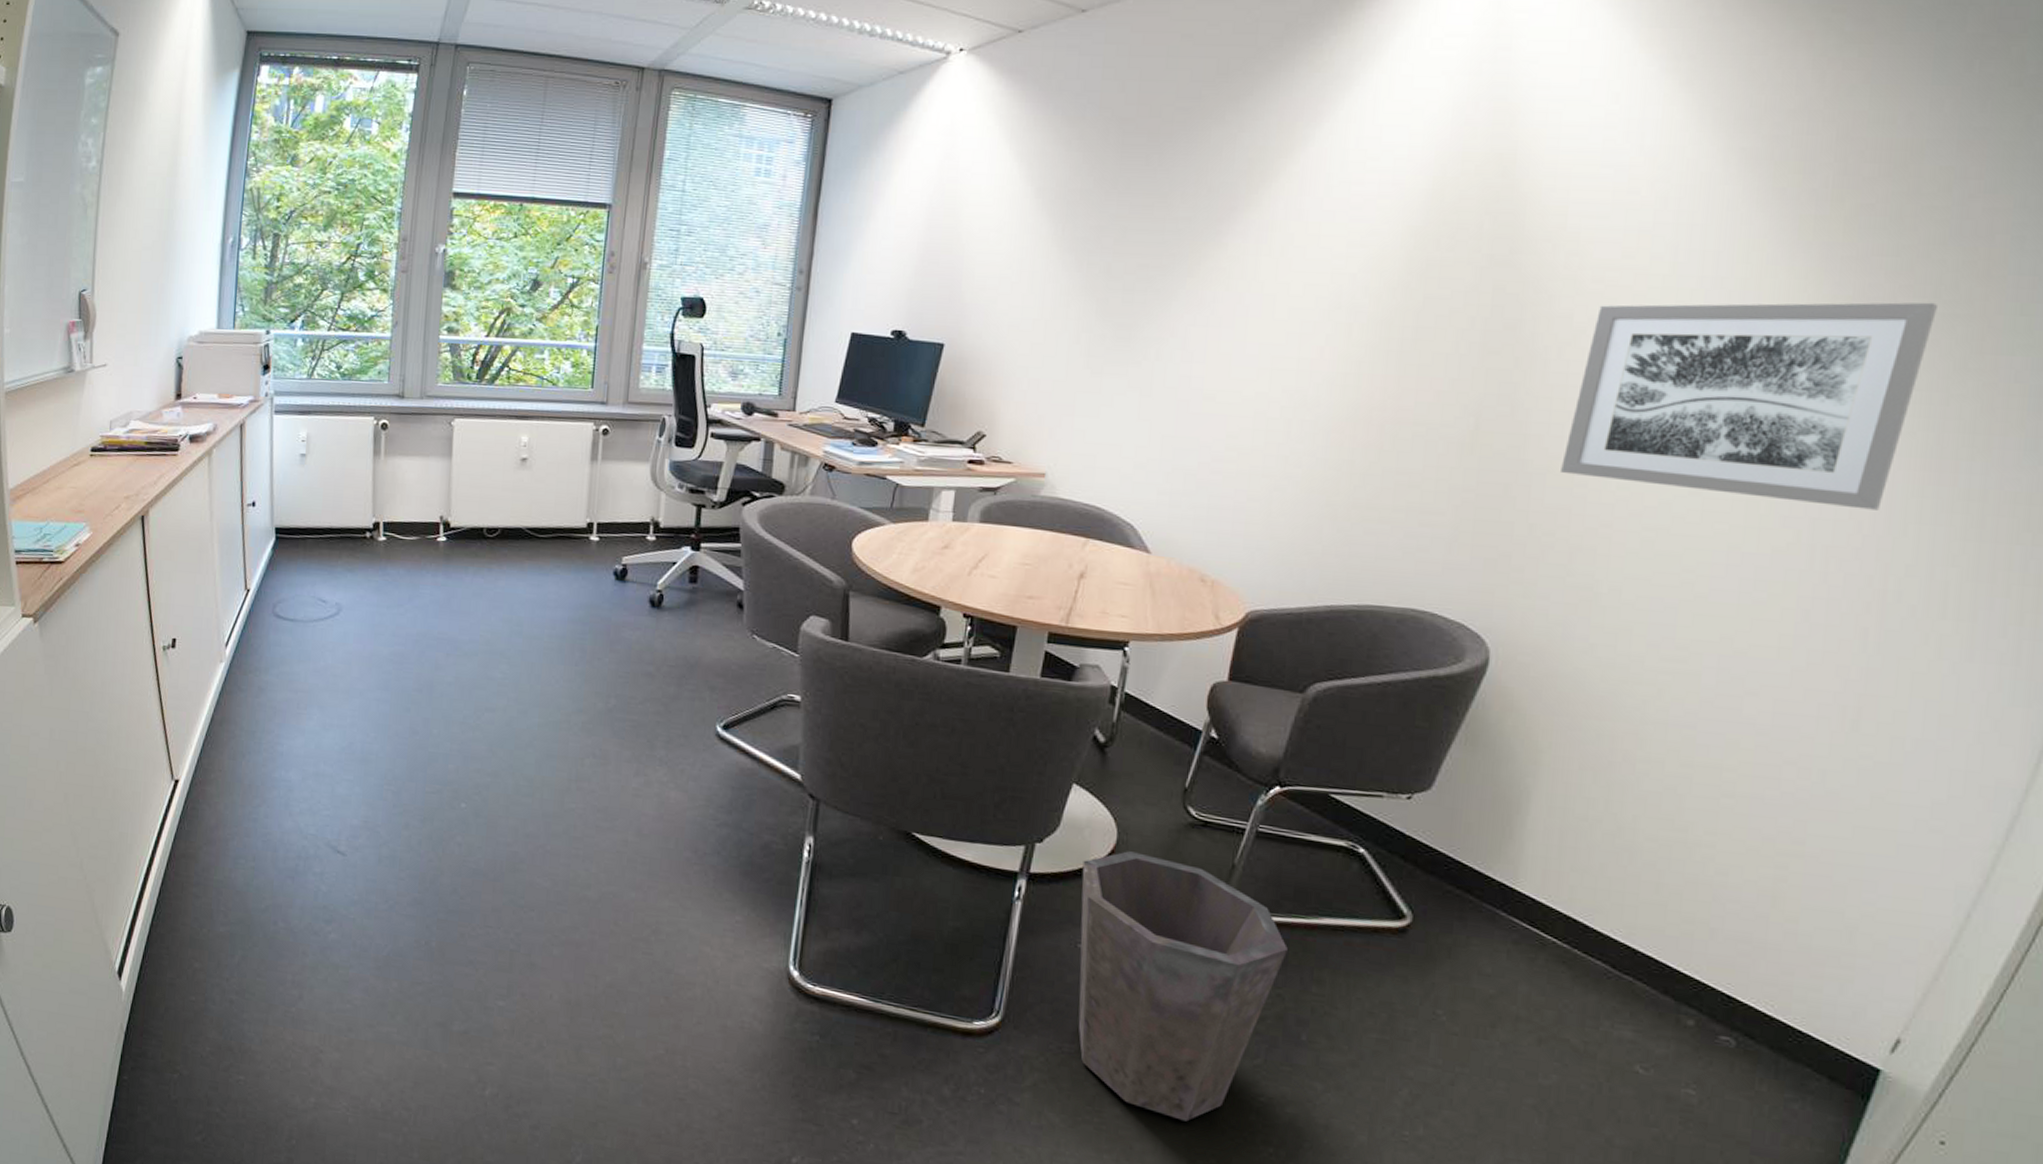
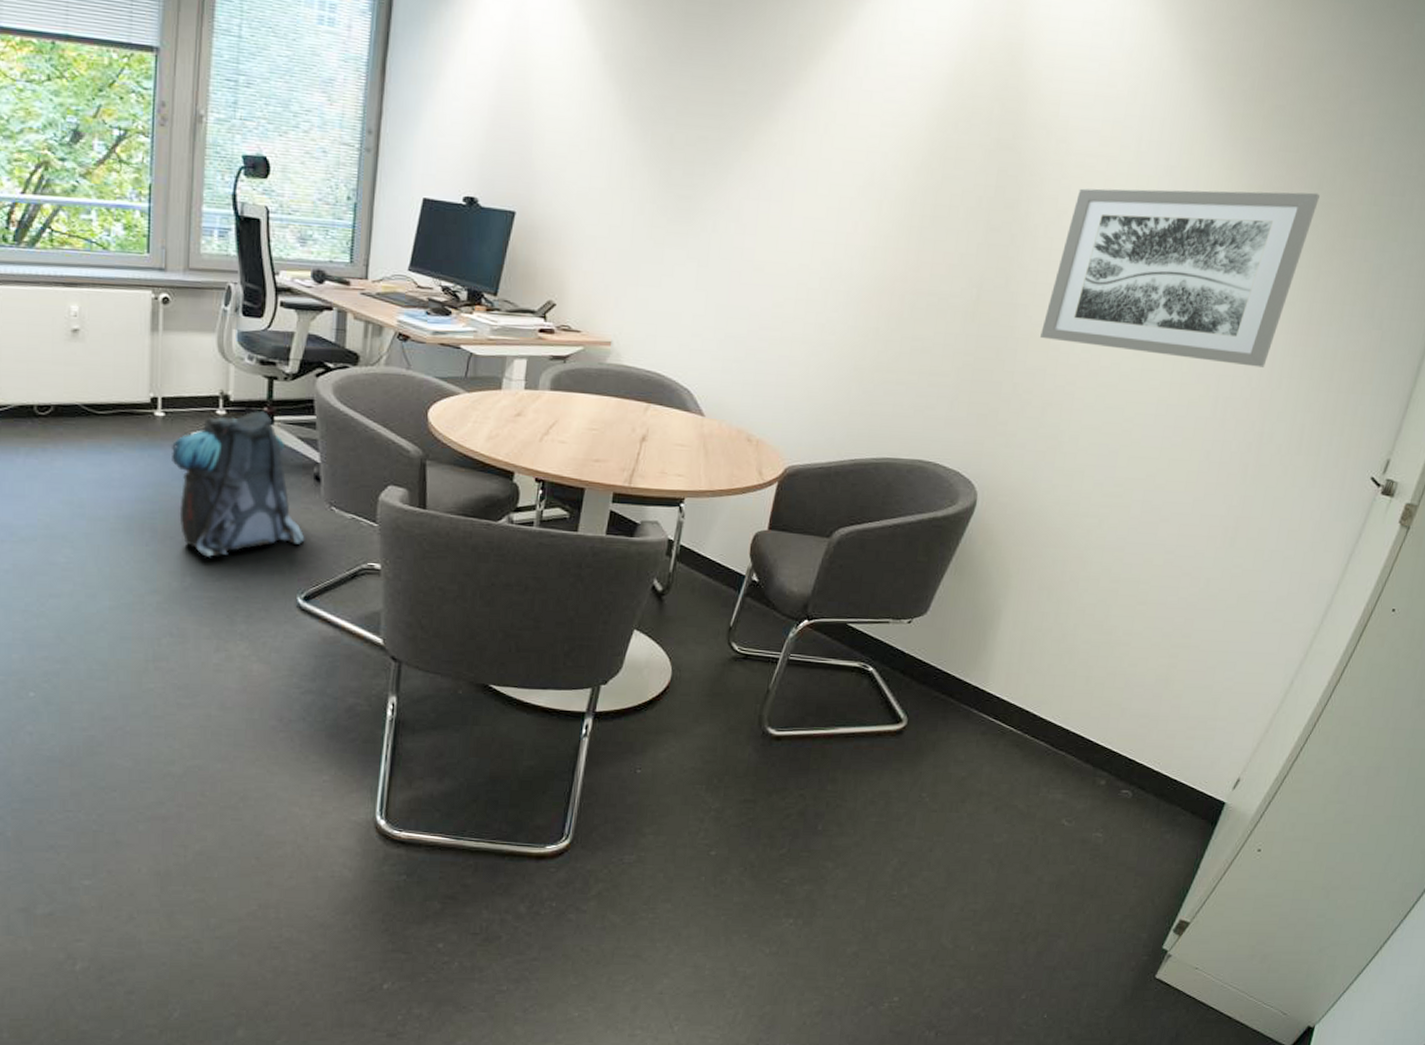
backpack: none [603,537,725,680] -> present [172,411,304,557]
waste bin: present [1078,851,1288,1122] -> none [636,686,810,907]

